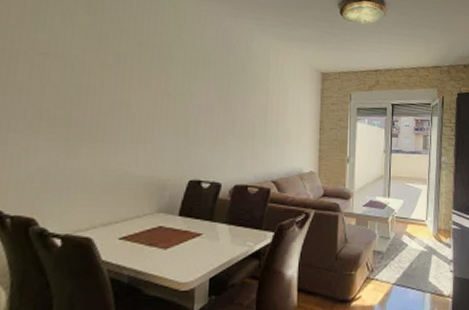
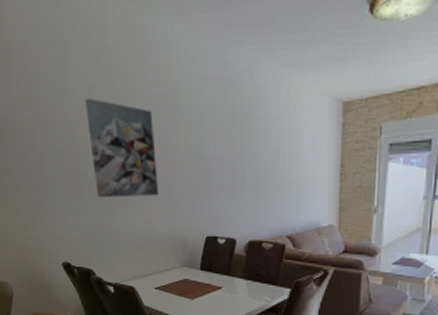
wall art: none [59,35,143,138] -> present [85,98,159,197]

